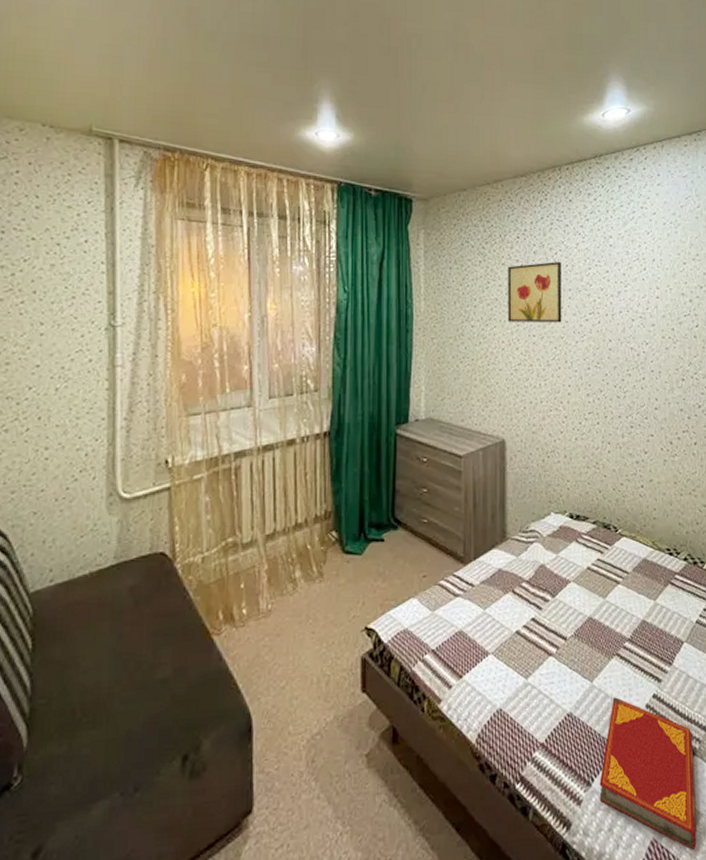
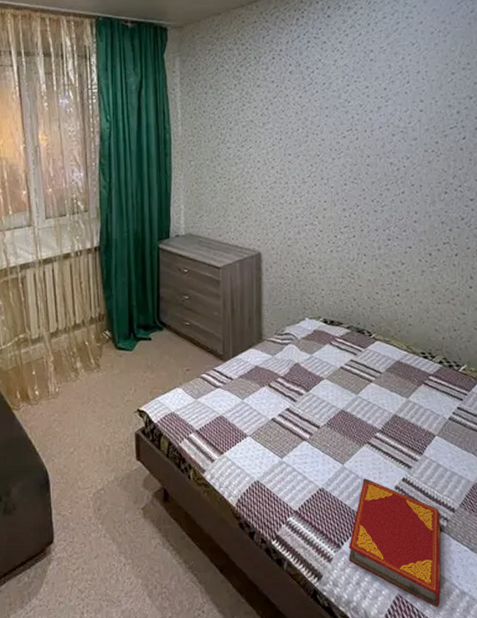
wall art: present [508,261,562,323] -> none [263,79,318,142]

